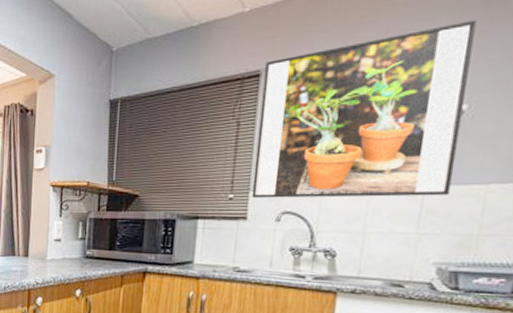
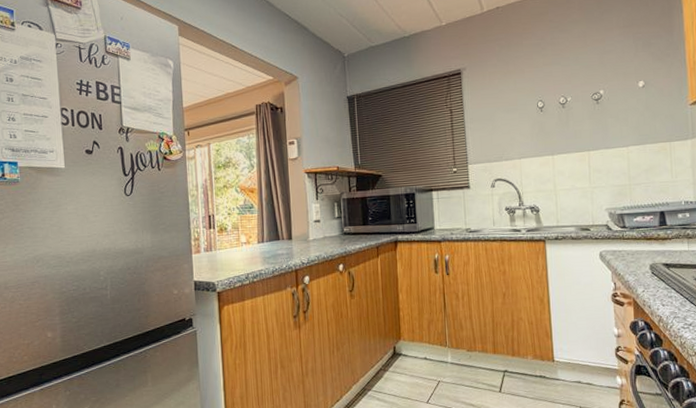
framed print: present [251,20,477,198] -> none [464,31,606,170]

